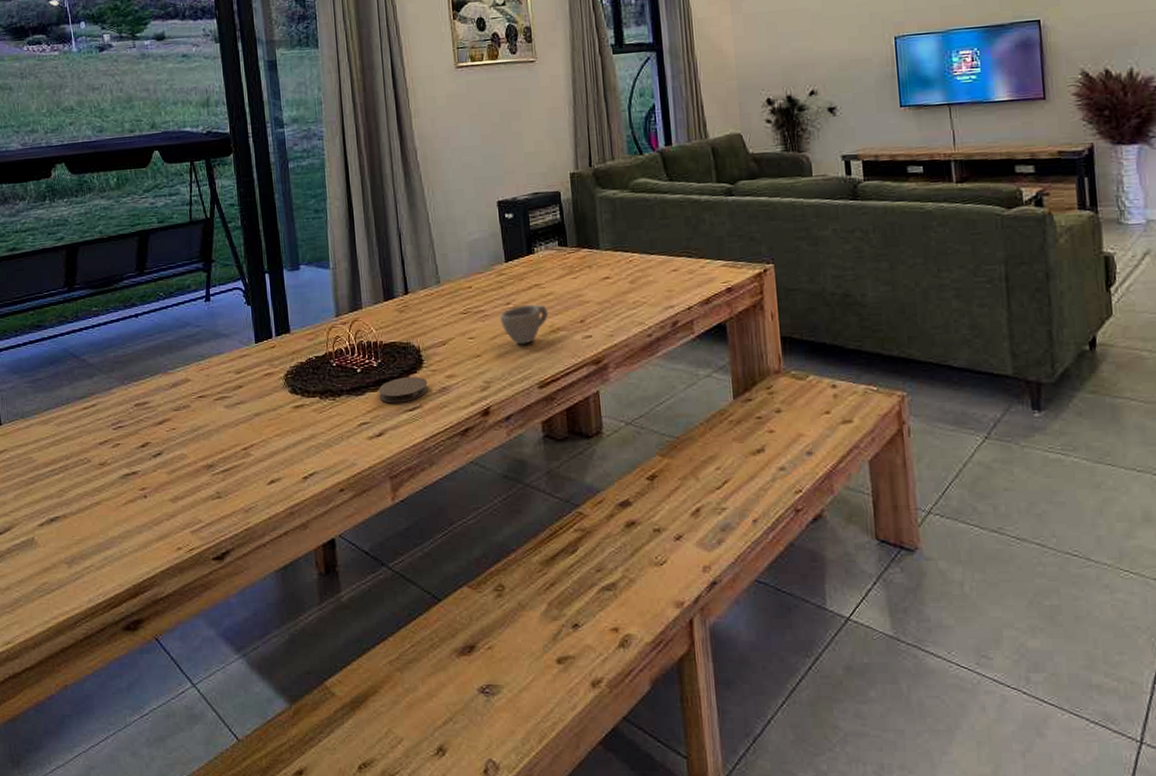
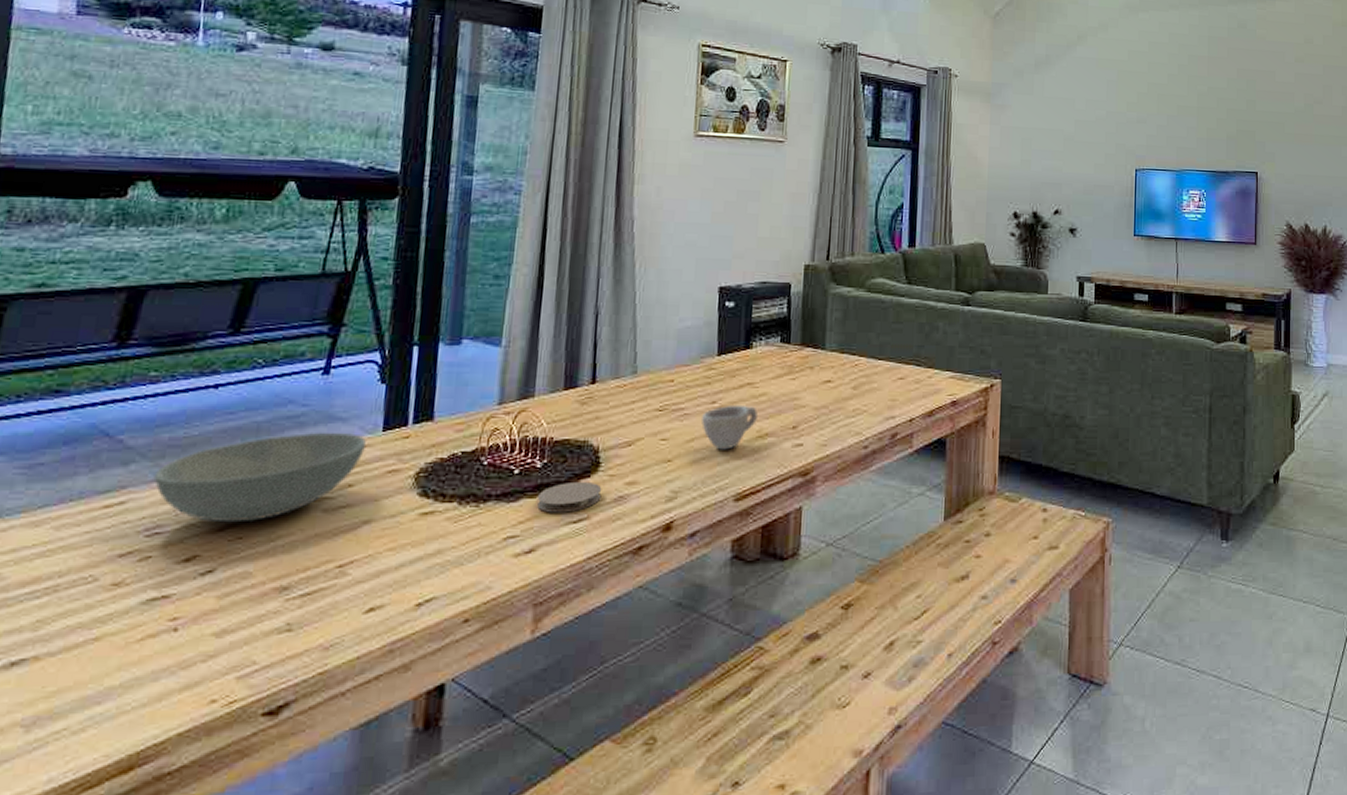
bowl: none [109,346,245,418] -> present [153,432,366,523]

